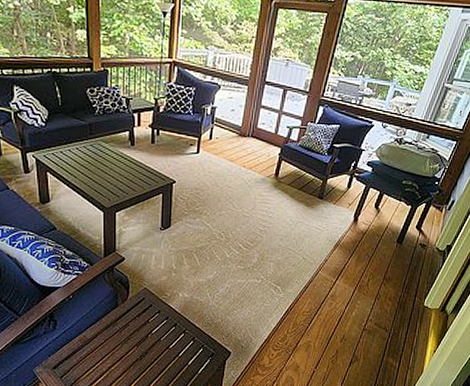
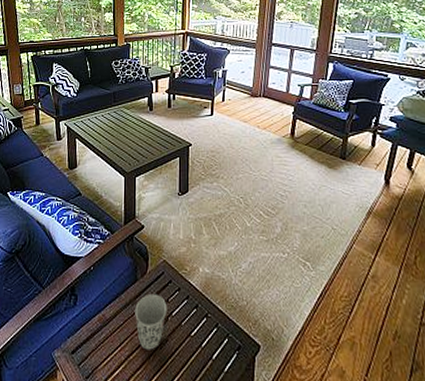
cup: none [116,316,148,362] -> present [135,293,167,350]

